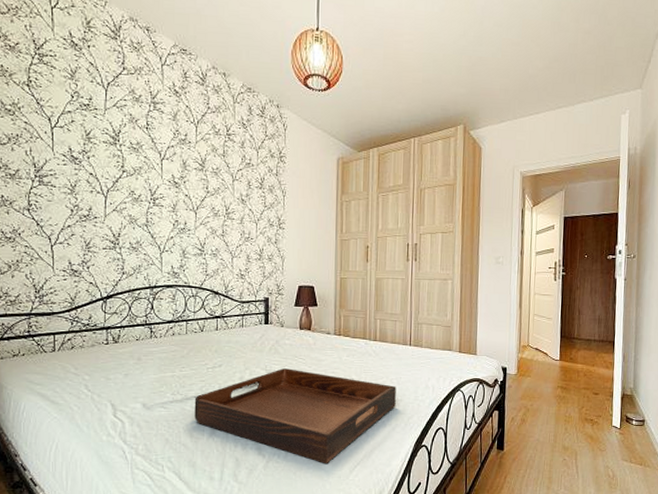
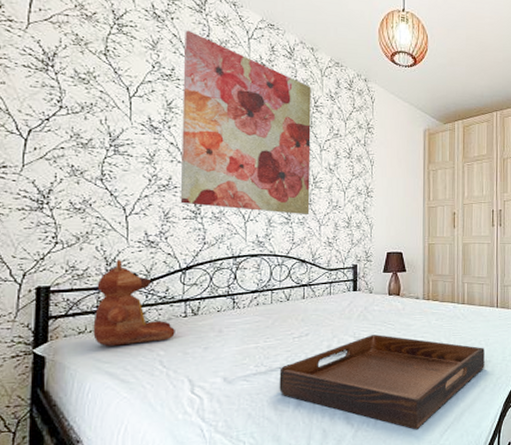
teddy bear: none [25,288,98,369] -> present [93,260,175,346]
wall art: none [99,57,224,247] -> present [180,30,311,216]

